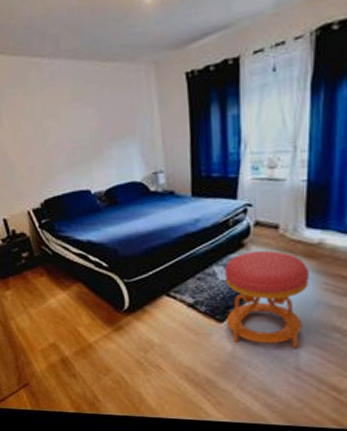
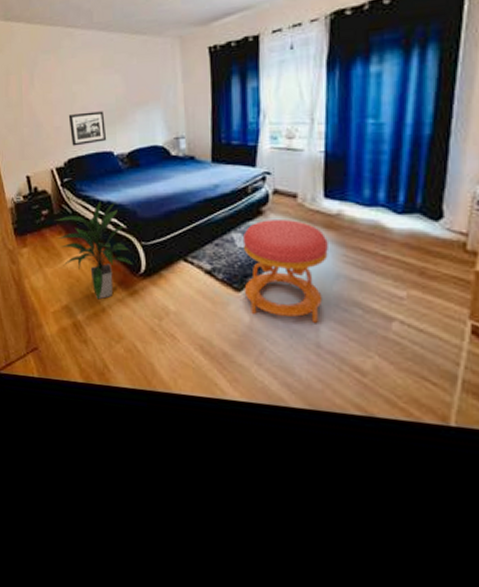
indoor plant: none [36,241,117,337] -> present [55,202,133,300]
picture frame: none [41,148,83,186] -> present [68,111,107,146]

